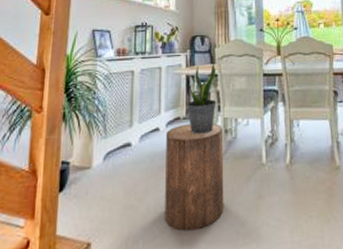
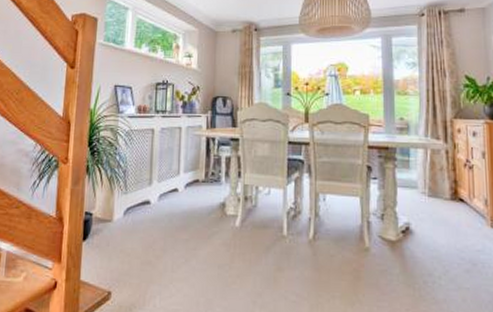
stool: present [165,123,224,231] -> none [181,187,243,294]
potted plant: present [187,64,217,134] -> none [206,127,238,199]

